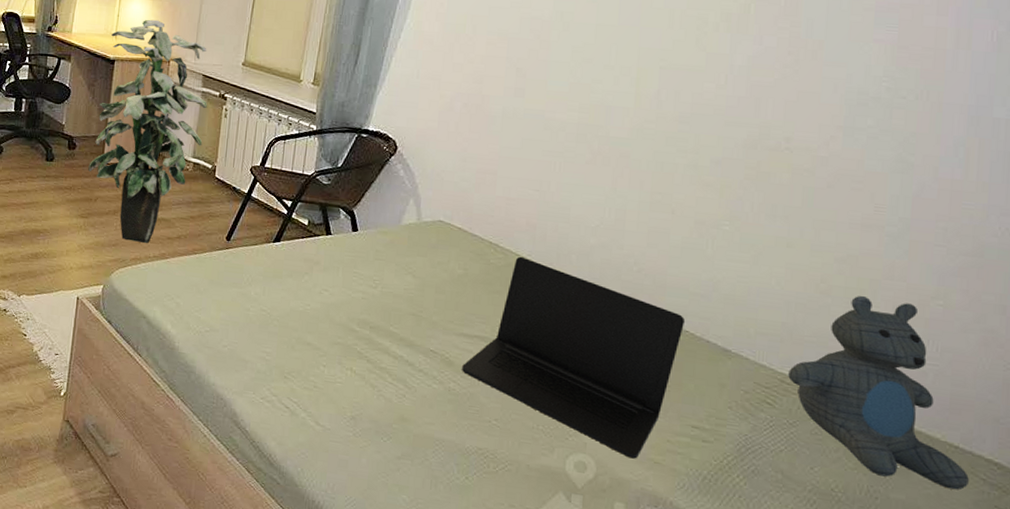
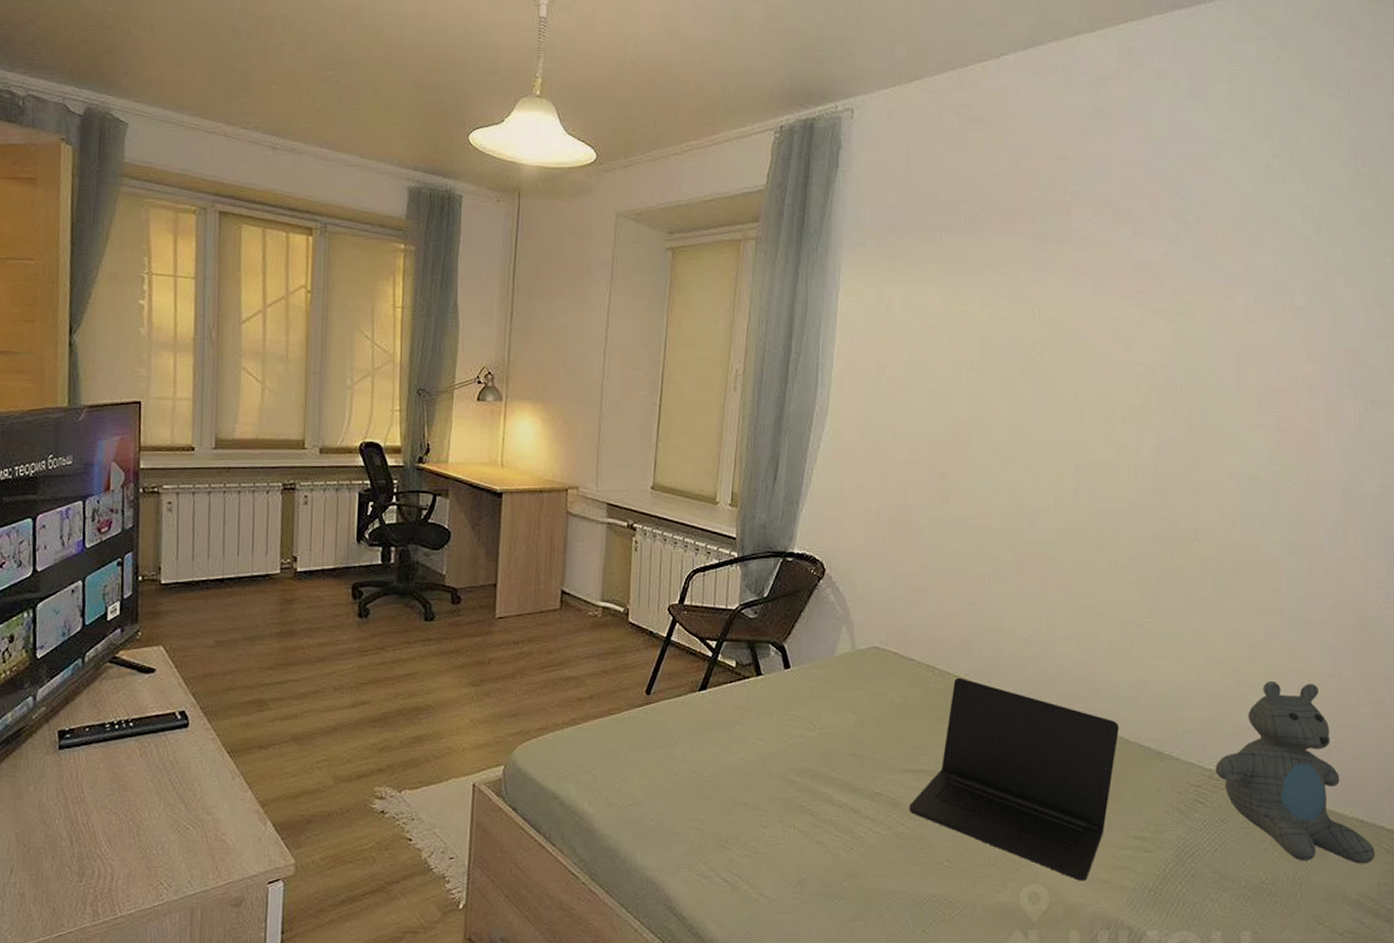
indoor plant: present [88,19,207,243] -> none [478,442,614,708]

